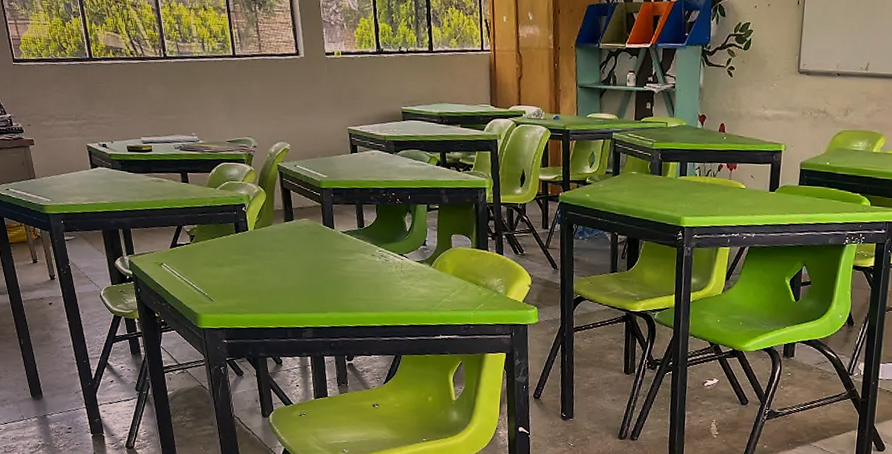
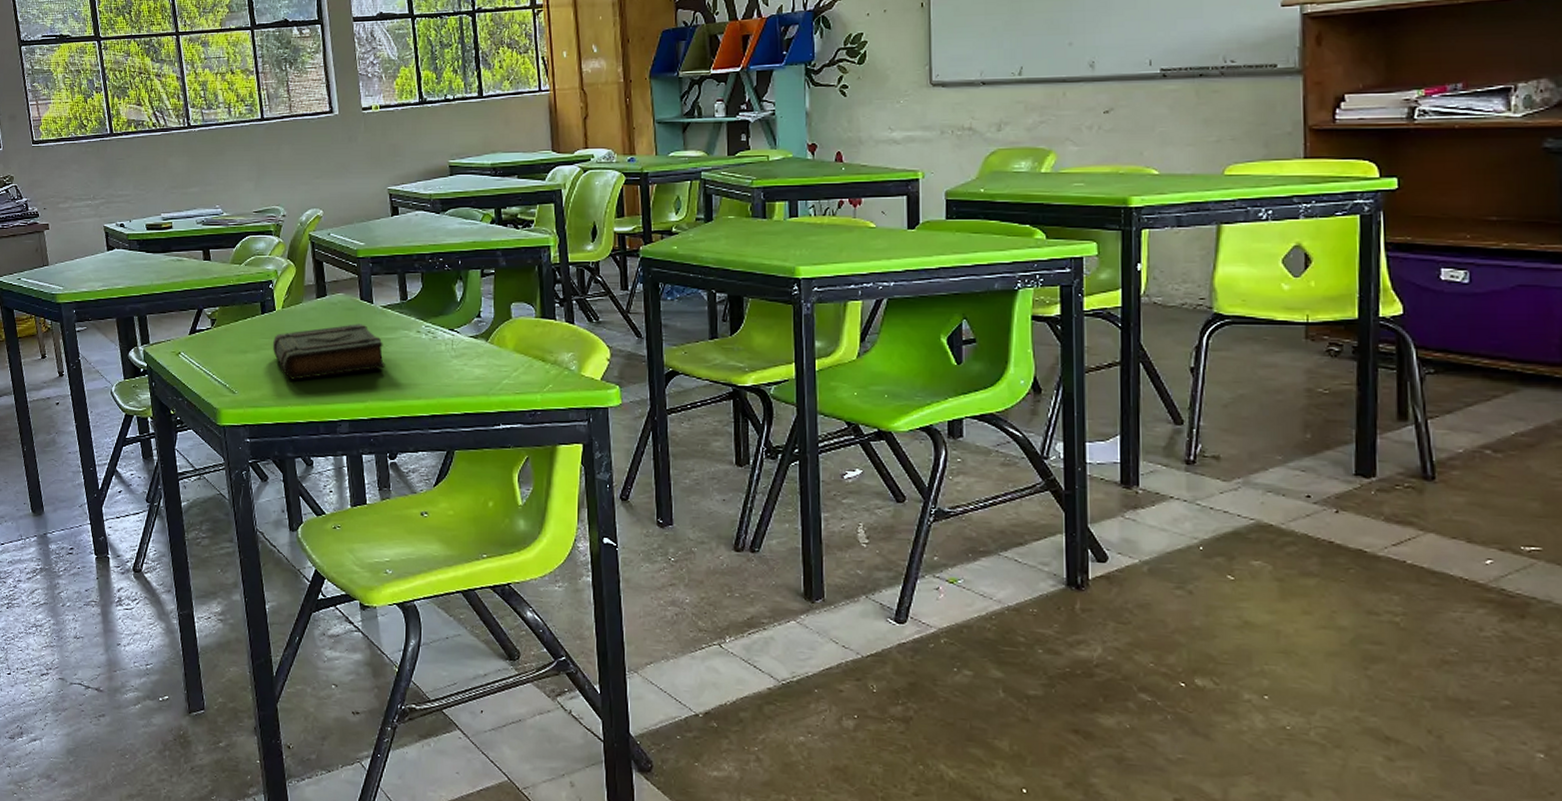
book: none [245,246,344,292] -> present [272,324,385,380]

